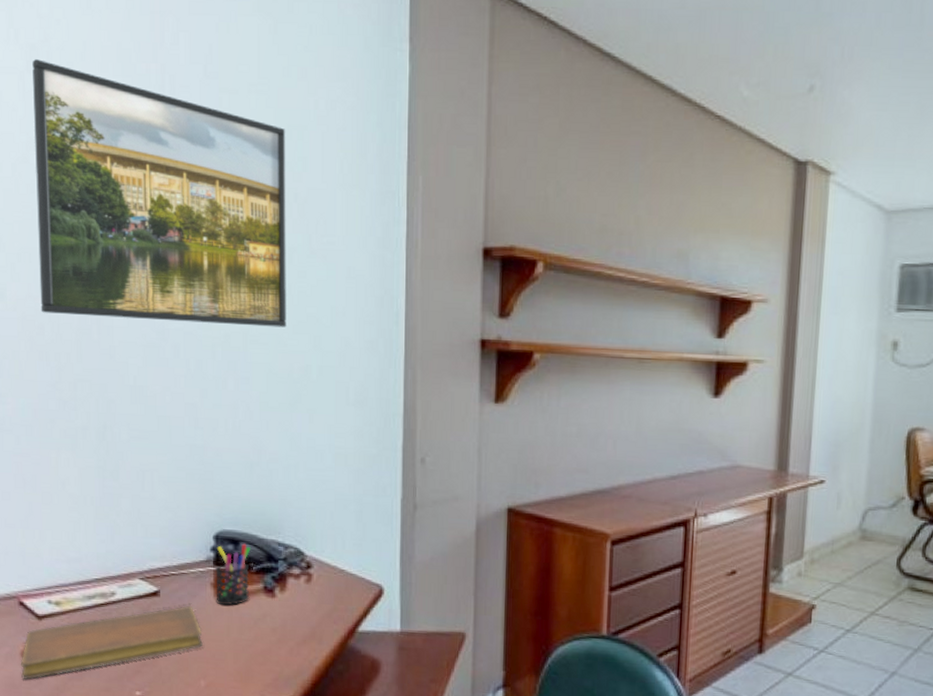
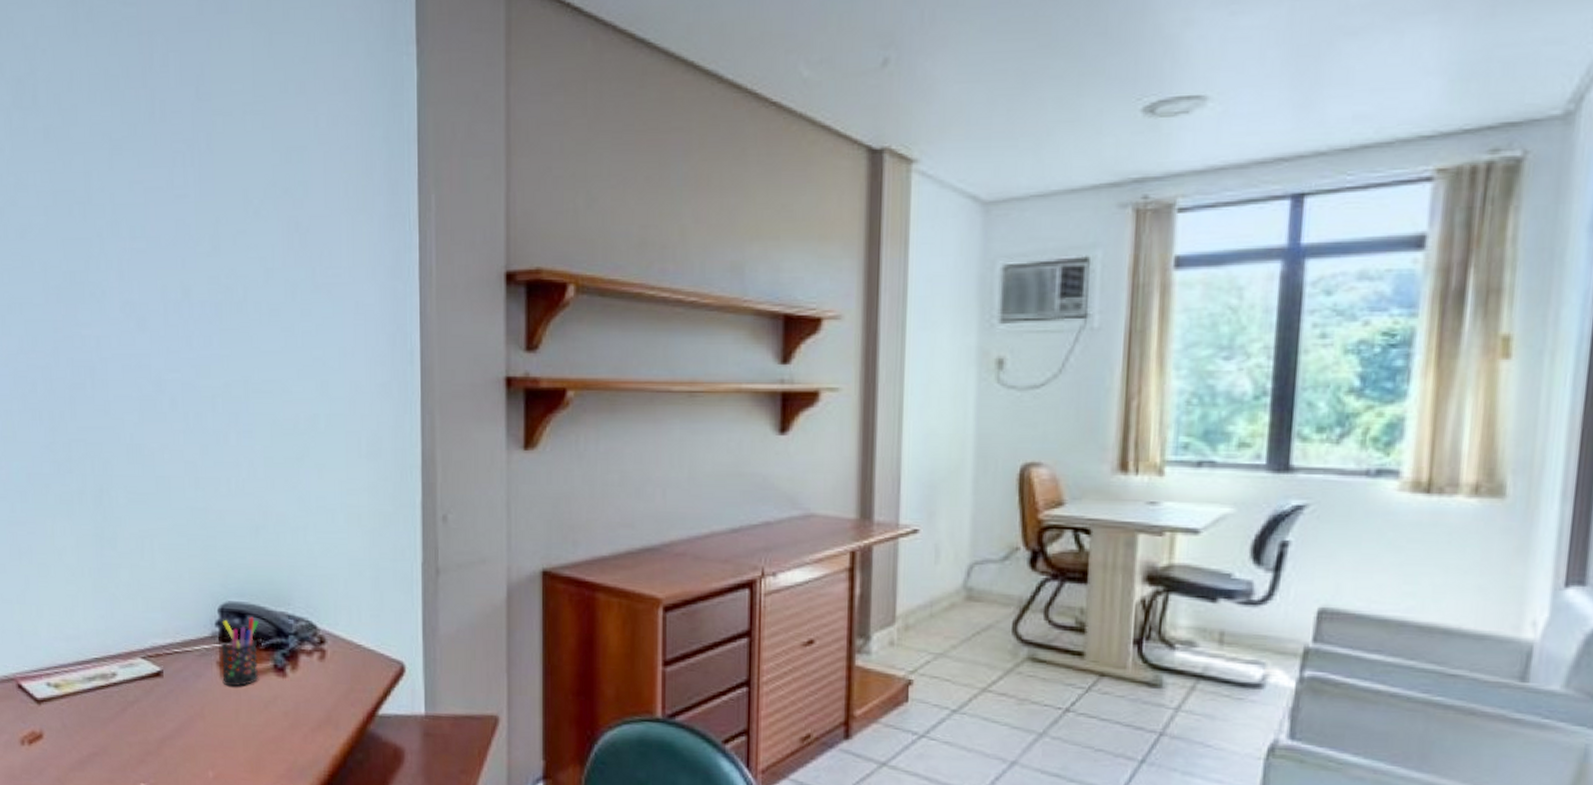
notebook: present [21,605,203,680] -> none [21,687,210,771]
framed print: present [32,59,286,328] -> none [18,93,291,373]

